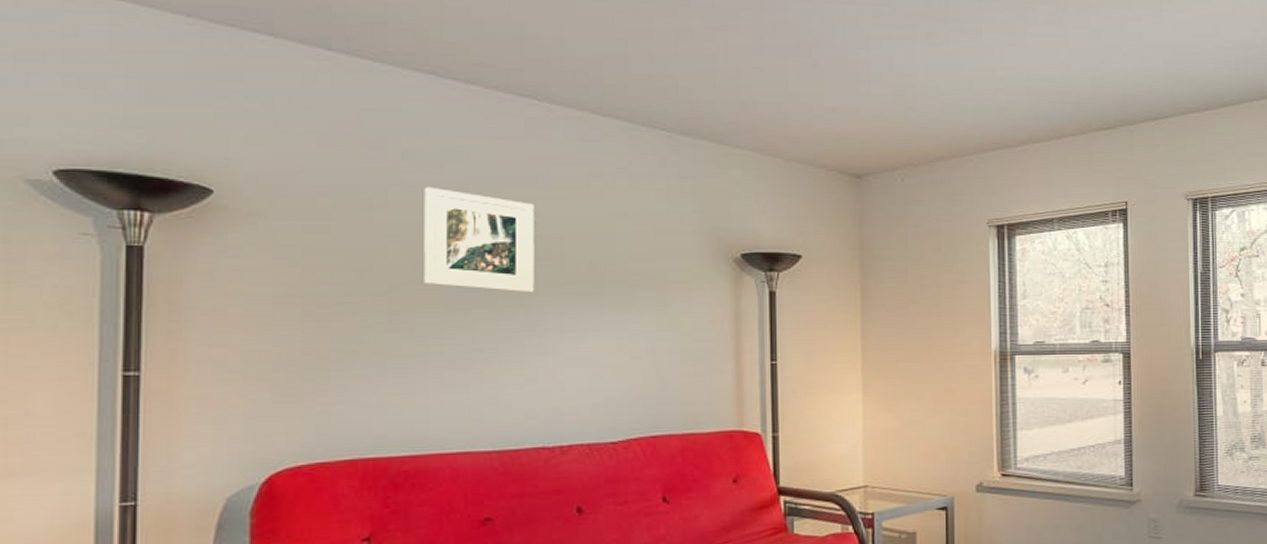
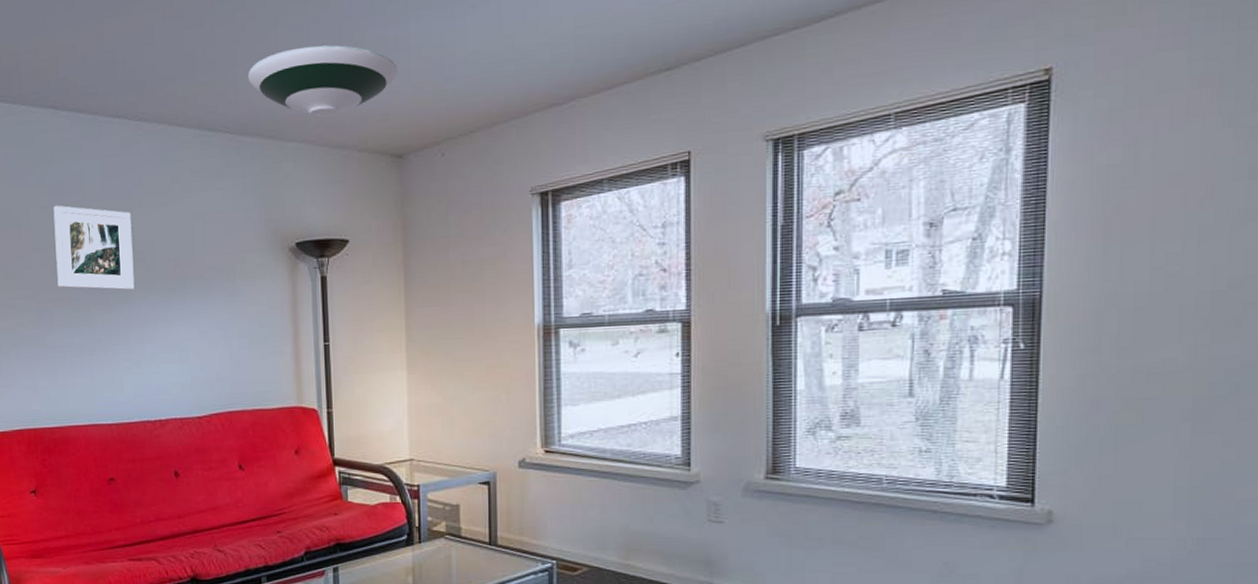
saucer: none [691,54,858,129] -> present [247,45,398,118]

